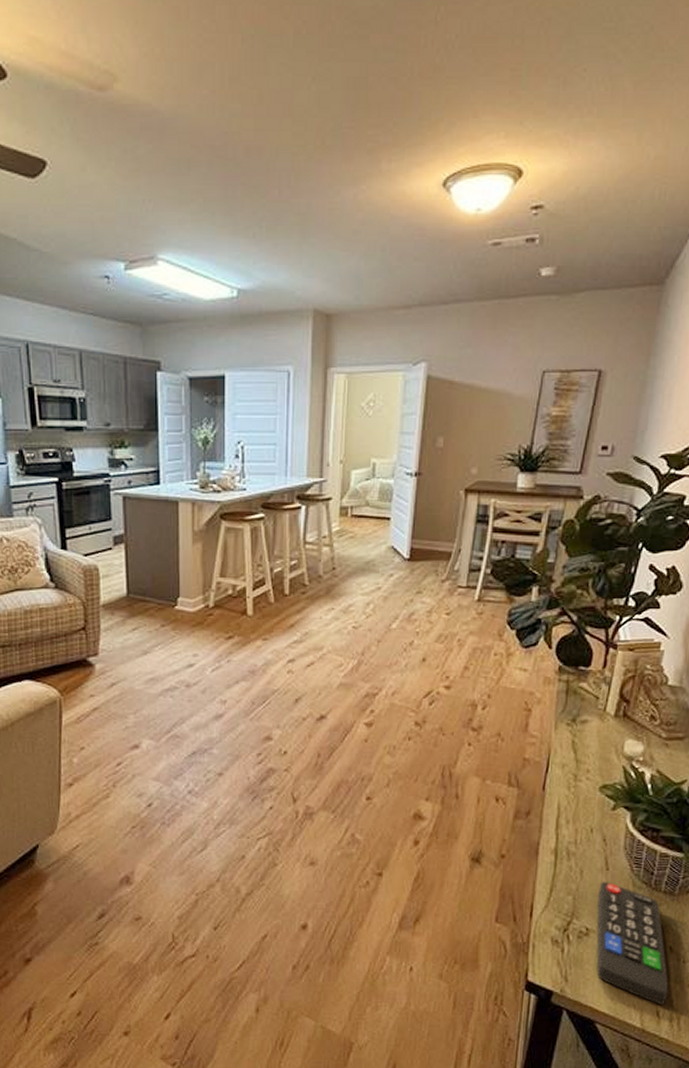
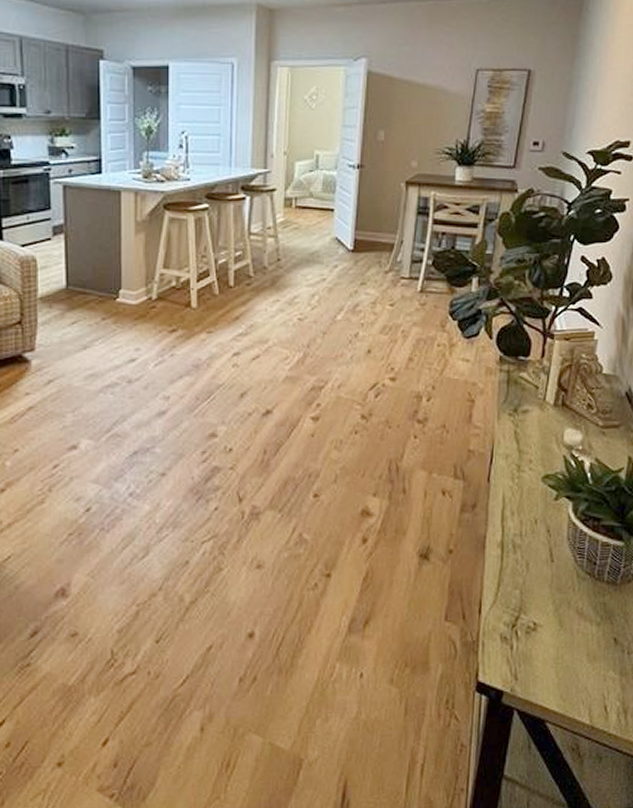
remote control: present [596,881,669,1006] -> none [544,573,615,700]

